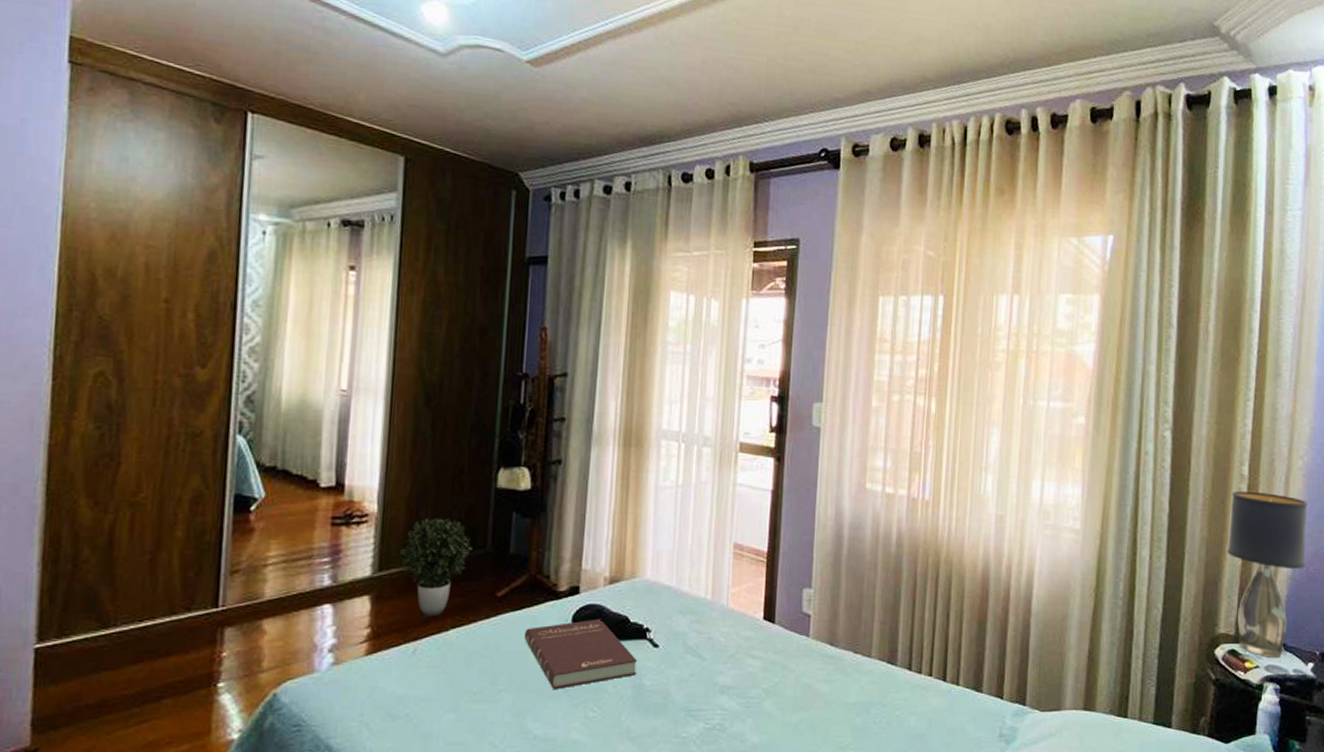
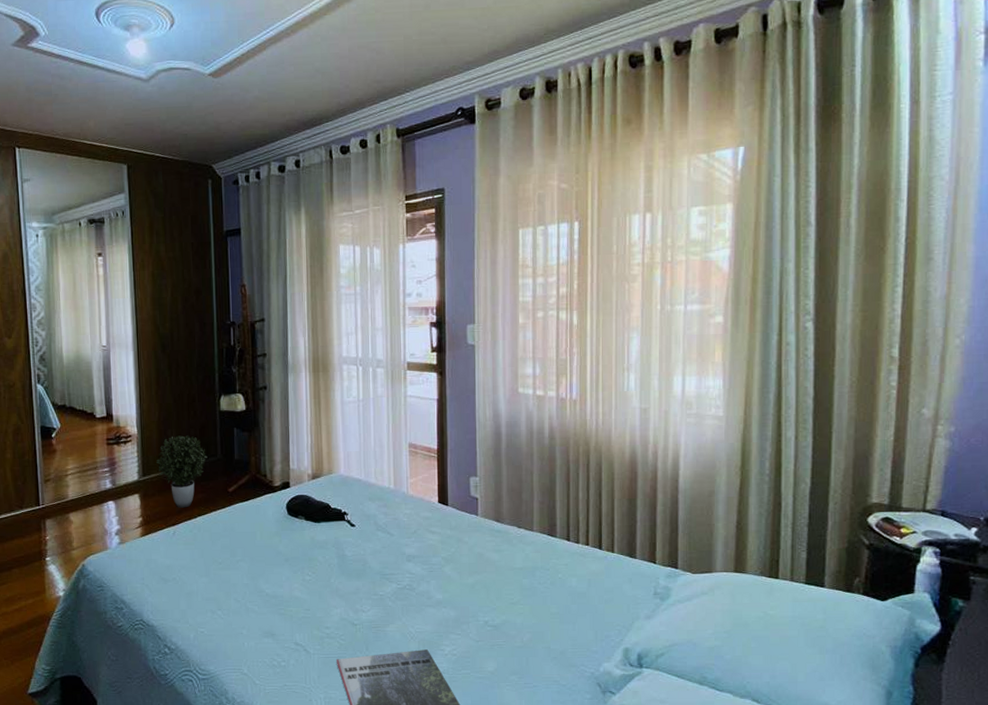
book: present [524,618,638,689] -> none [251,506,340,559]
table lamp: present [1226,490,1309,657] -> none [877,371,968,523]

